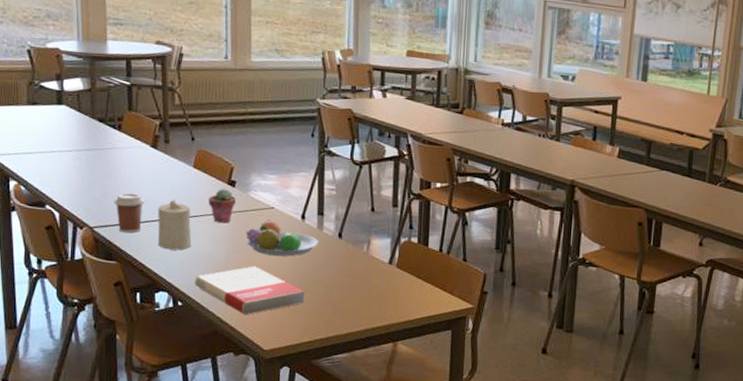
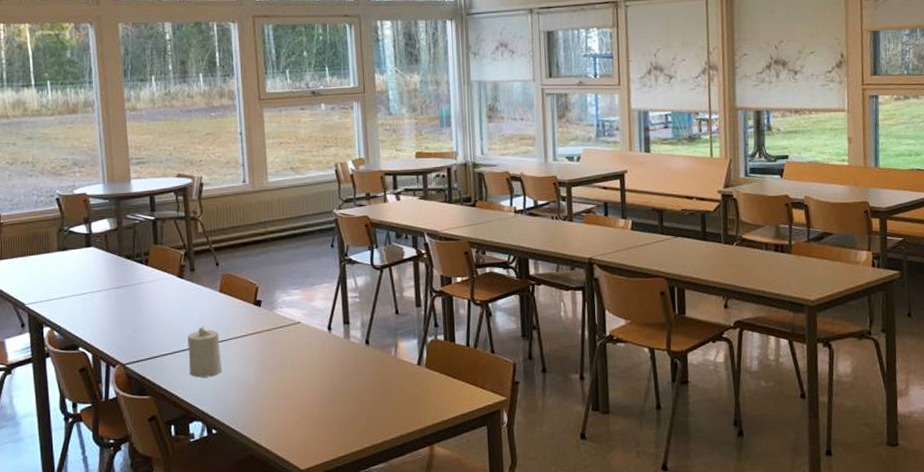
coffee cup: present [114,193,145,233] -> none [144,325,174,366]
book: present [194,266,304,315] -> none [227,384,337,436]
potted succulent: present [209,189,236,223] -> none [236,309,263,345]
fruit bowl: present [246,220,319,256] -> none [274,335,347,371]

